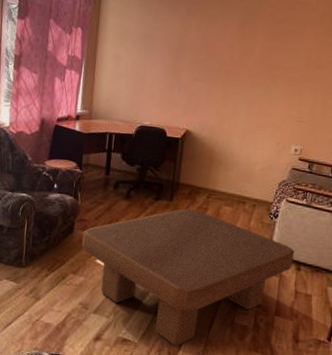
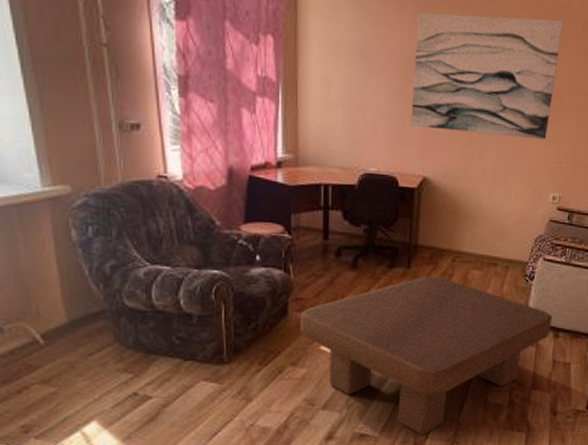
wall art: none [178,9,303,104] -> present [410,11,563,140]

